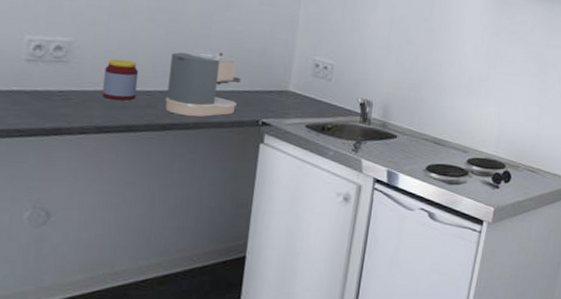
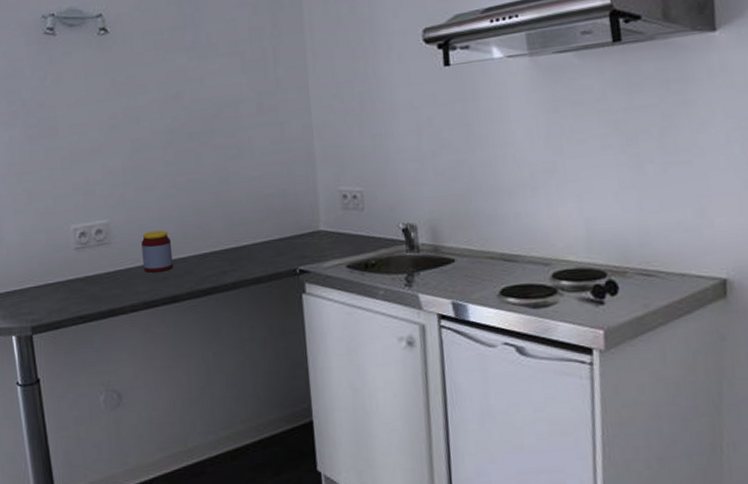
coffee maker: present [165,50,241,117] -> none [197,203,270,278]

